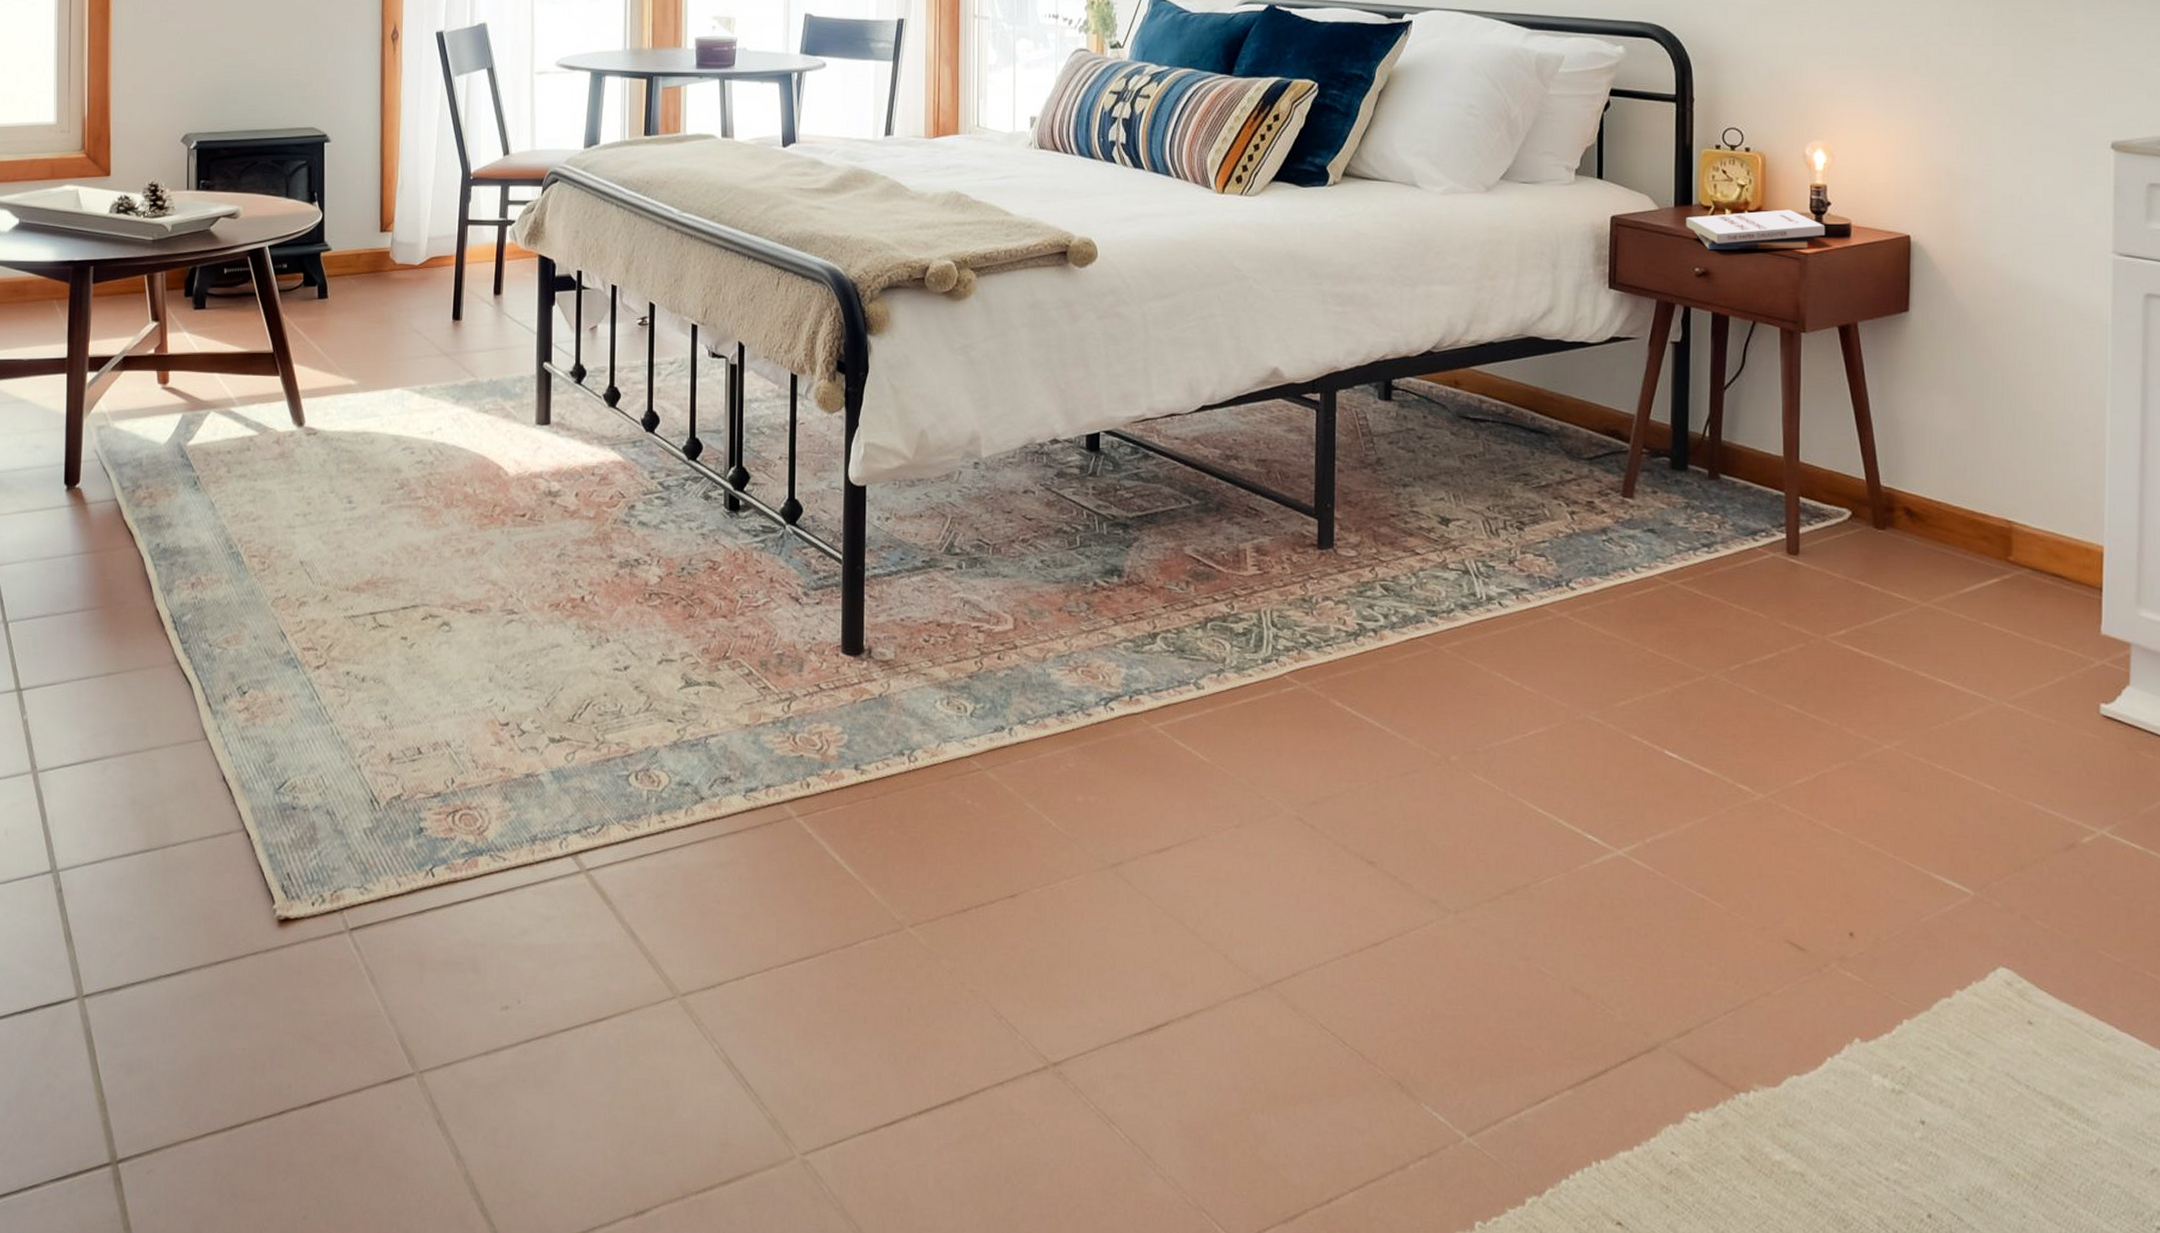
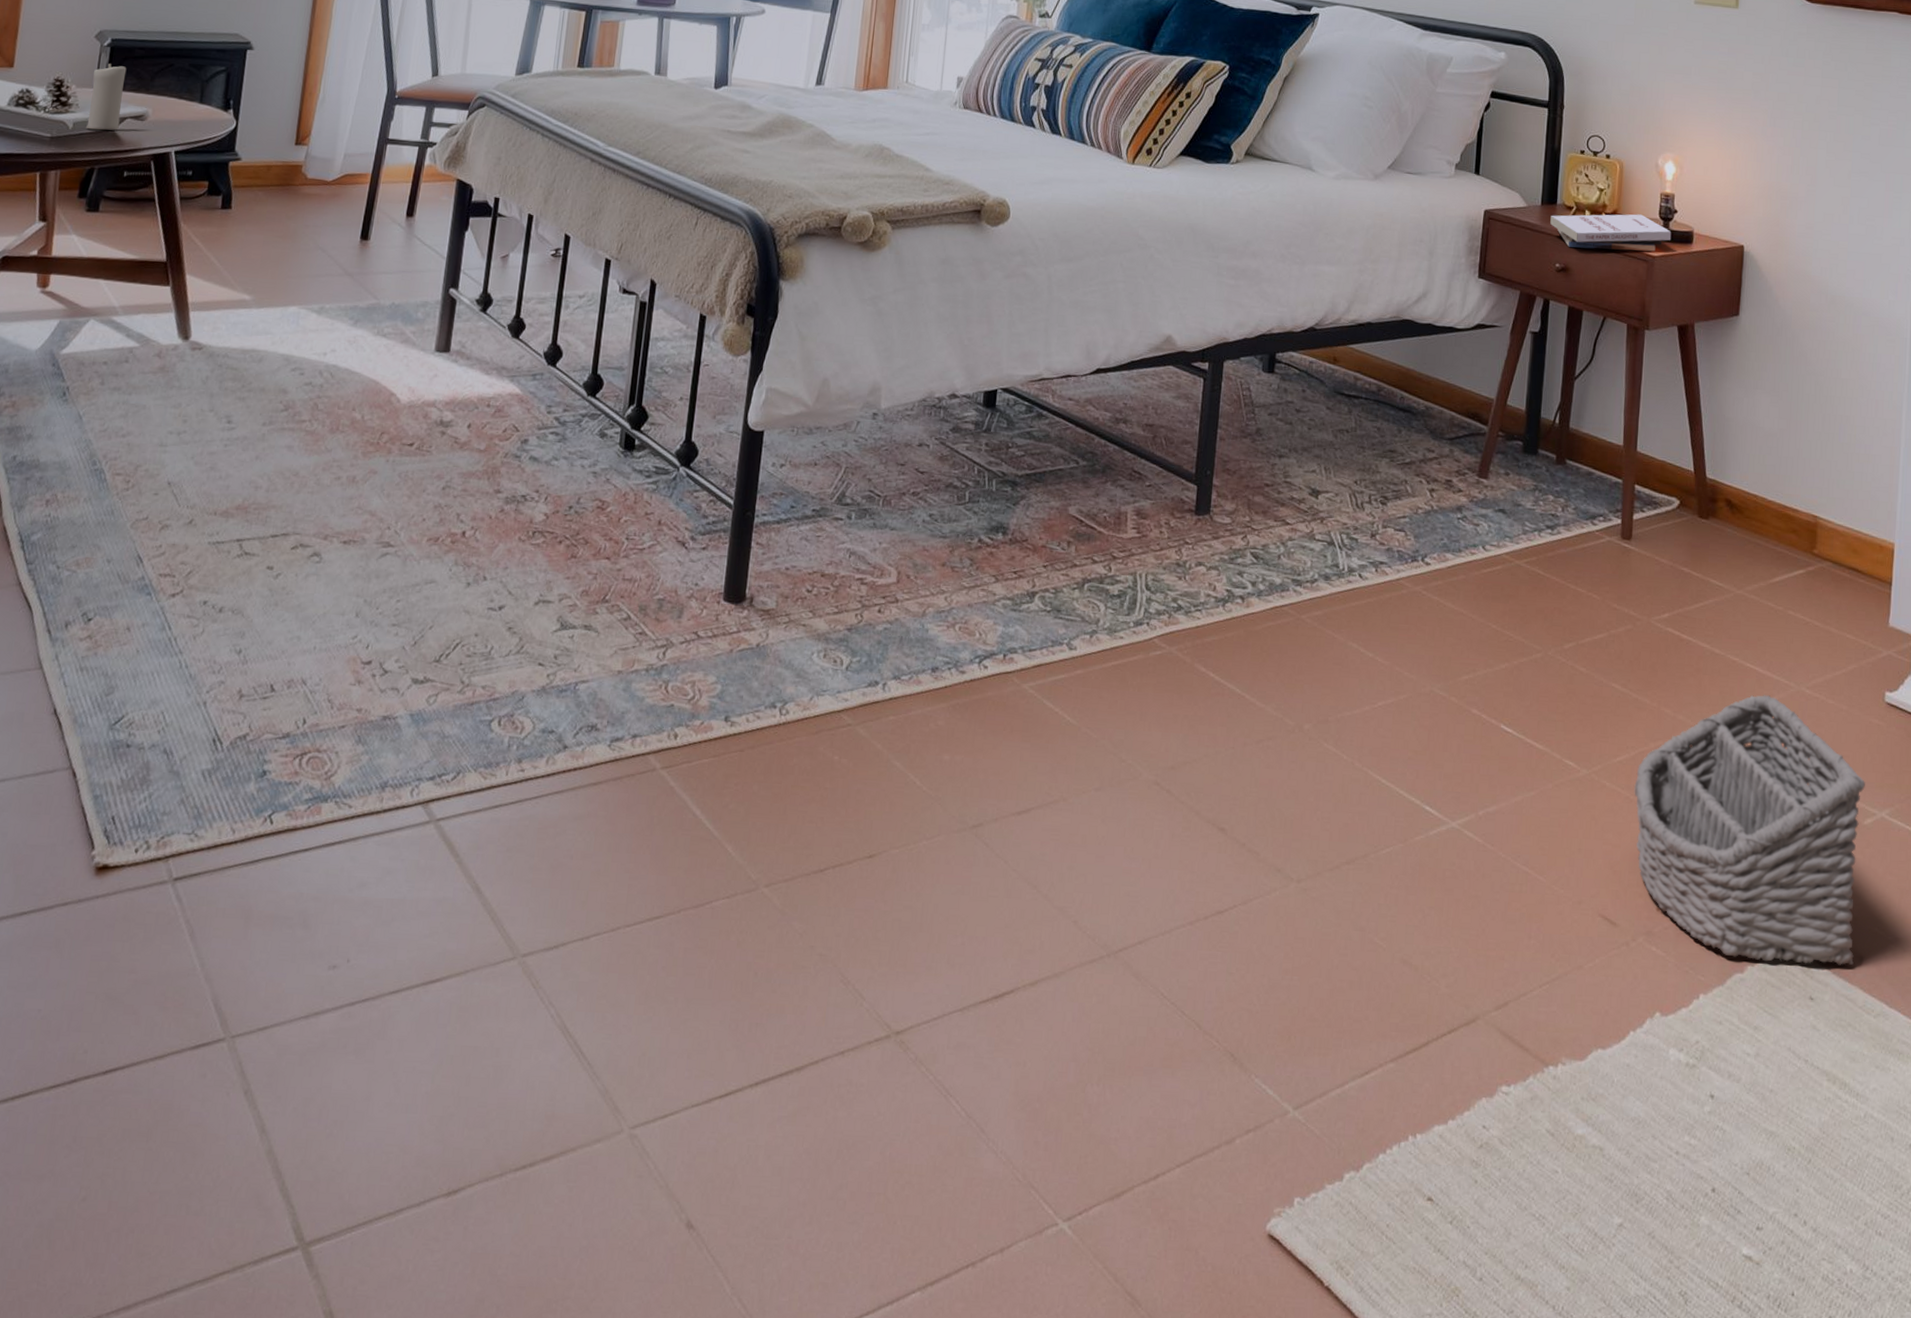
candle: none [183,166,214,231] -> present [85,64,127,131]
basket: none [1817,711,2081,989] -> present [1634,695,1865,965]

